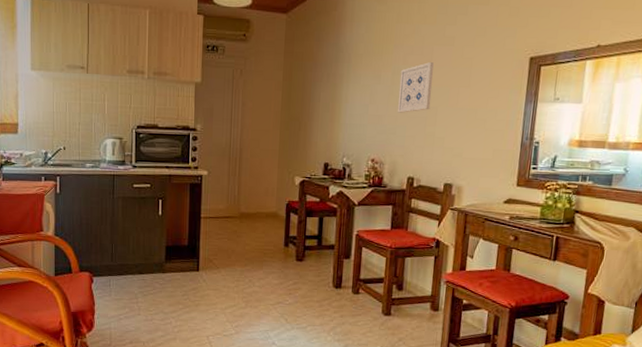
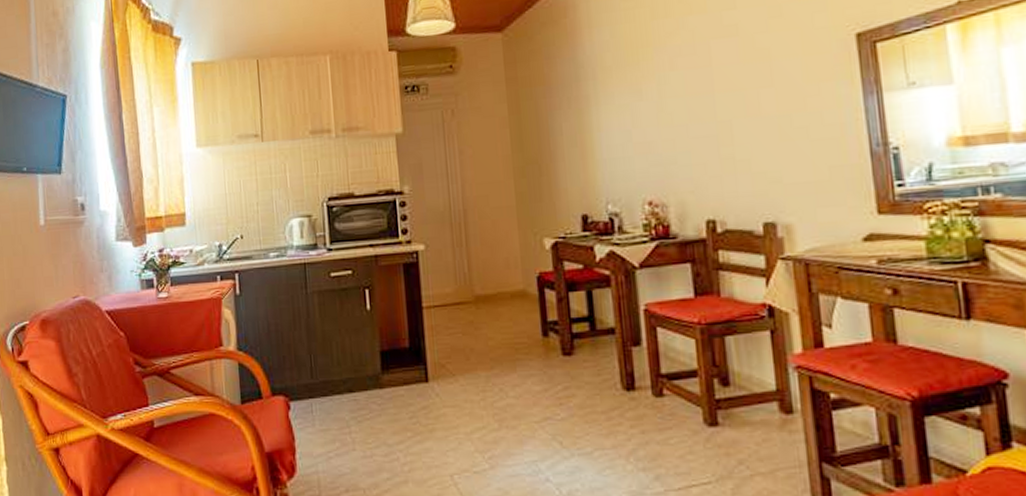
wall art: present [397,62,434,113] -> none [668,62,721,135]

